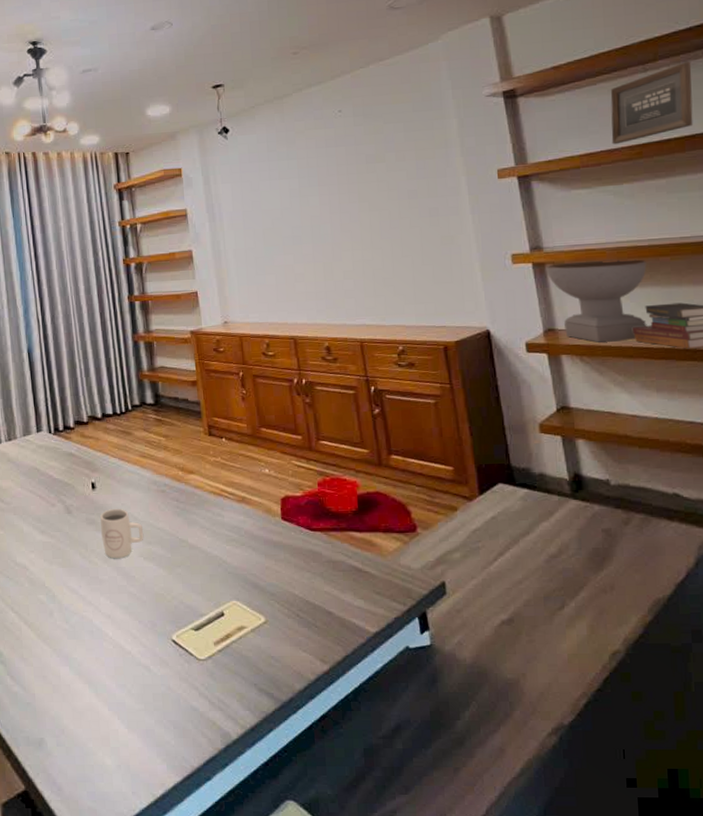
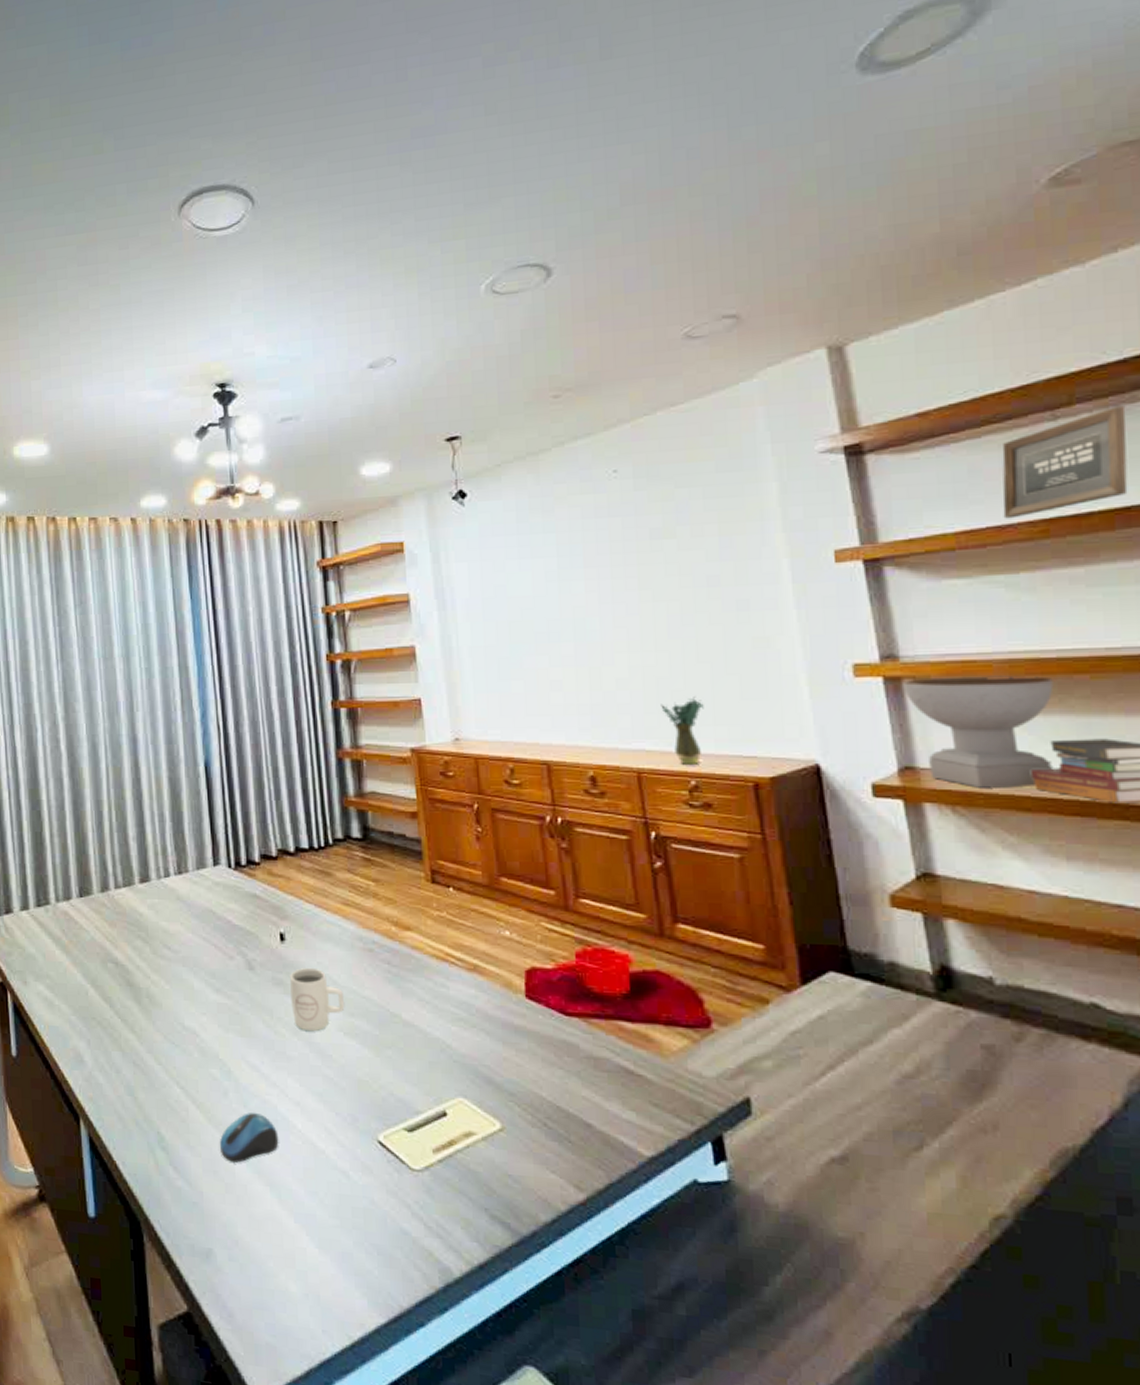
computer mouse: none [47,627,95,668] -> present [219,1113,279,1163]
vase: none [376,283,407,334] -> present [660,697,704,764]

